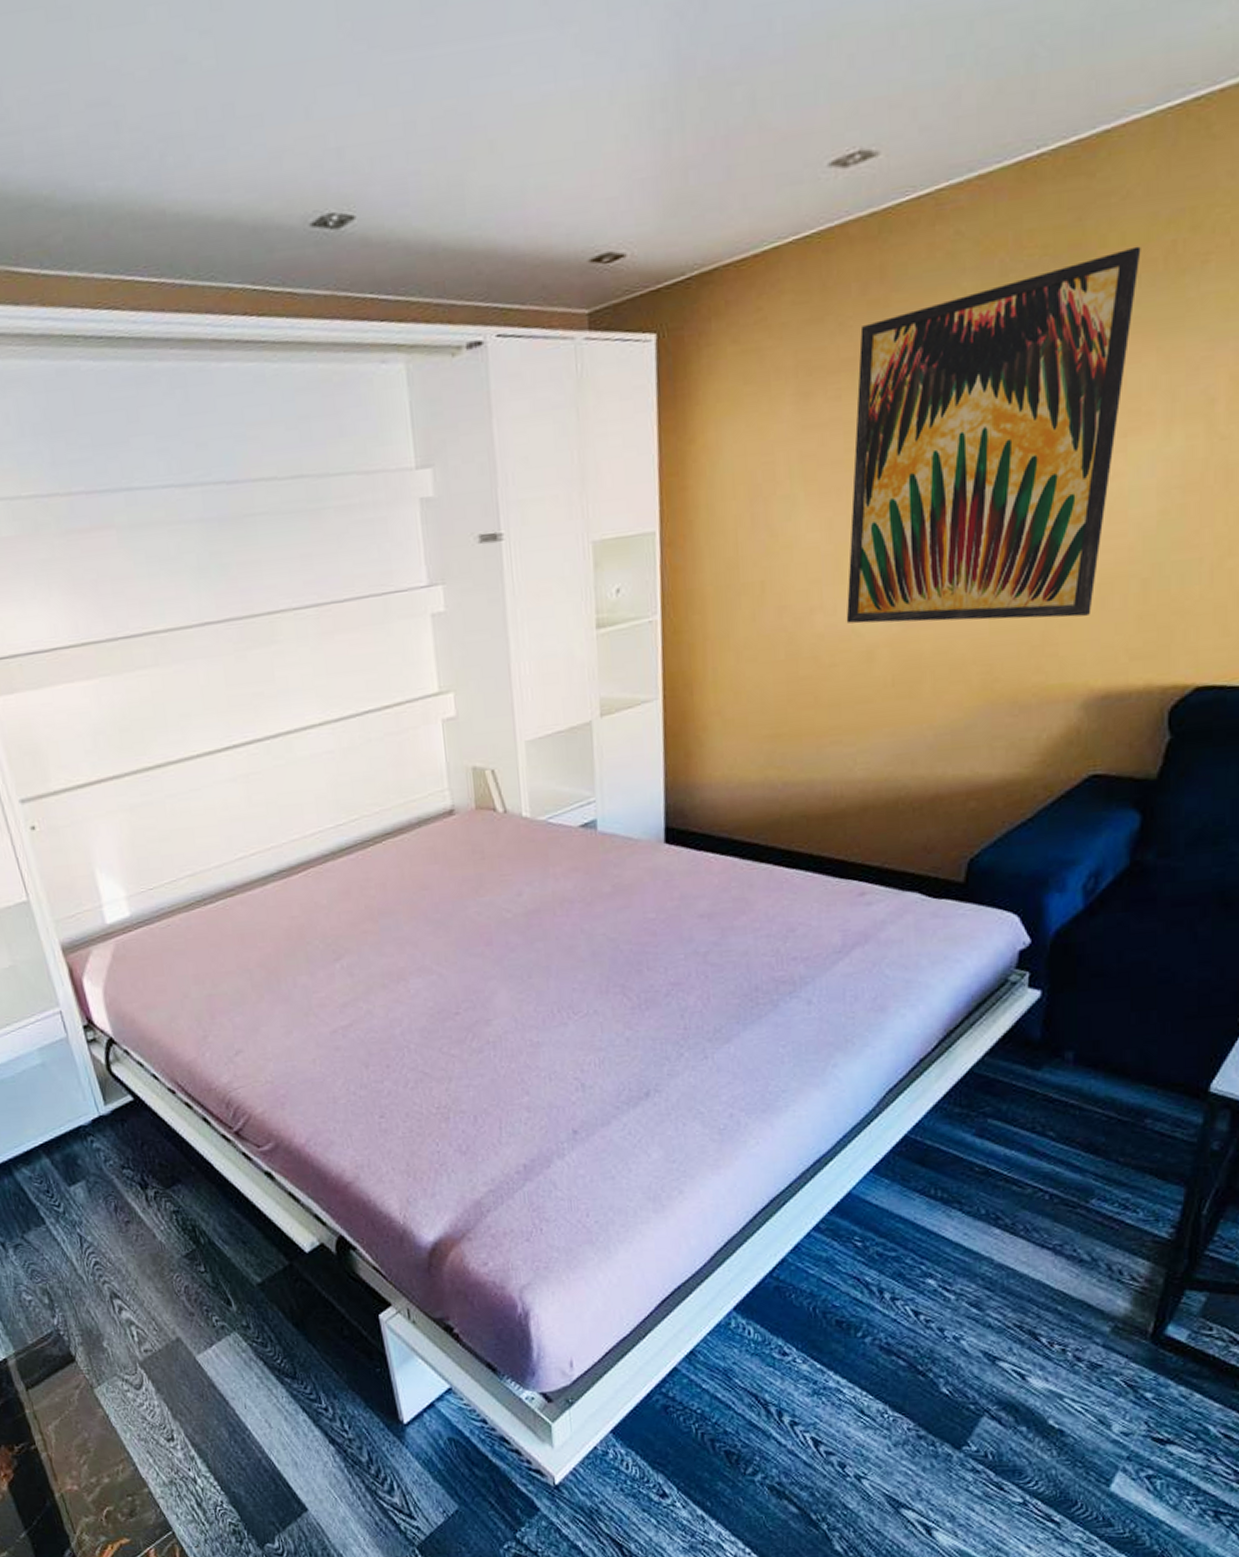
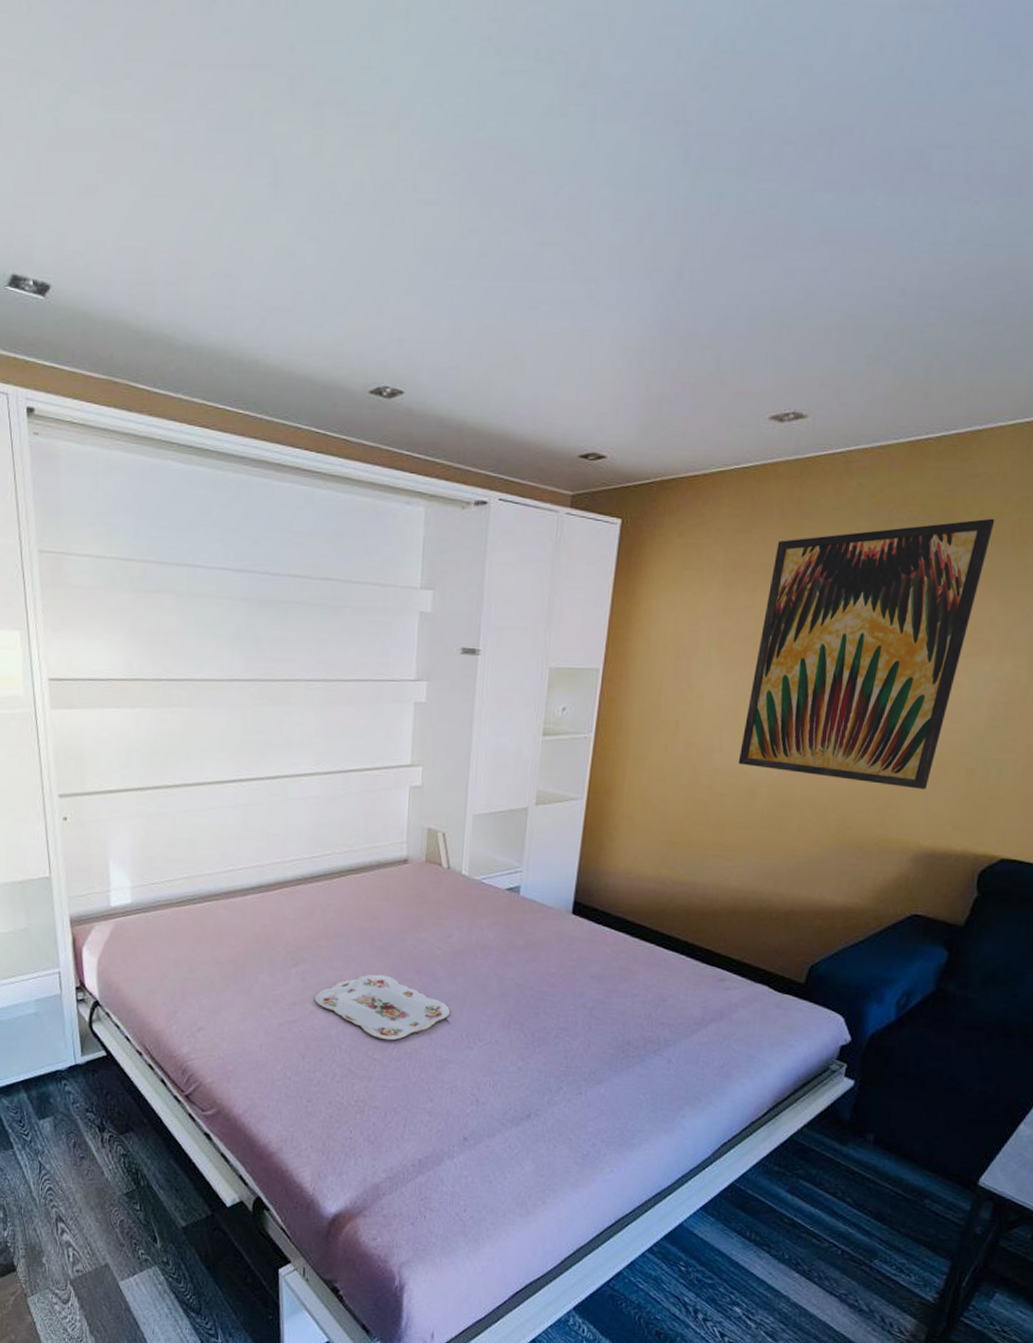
serving tray: none [368,953,535,1031] -> present [314,974,451,1041]

